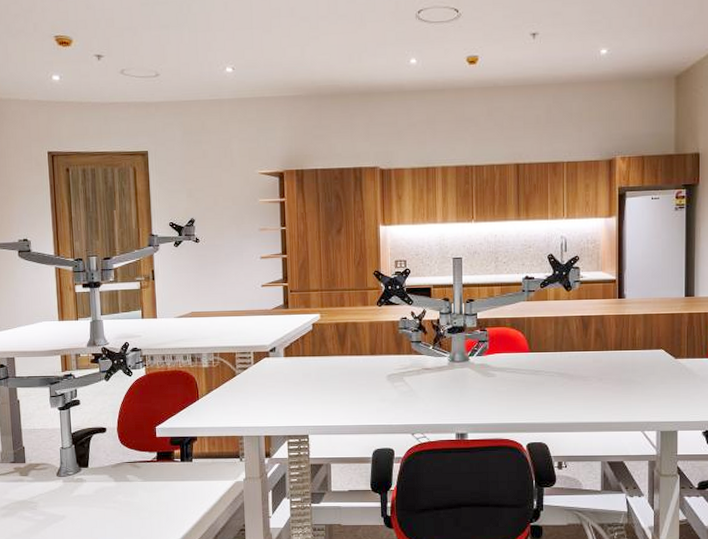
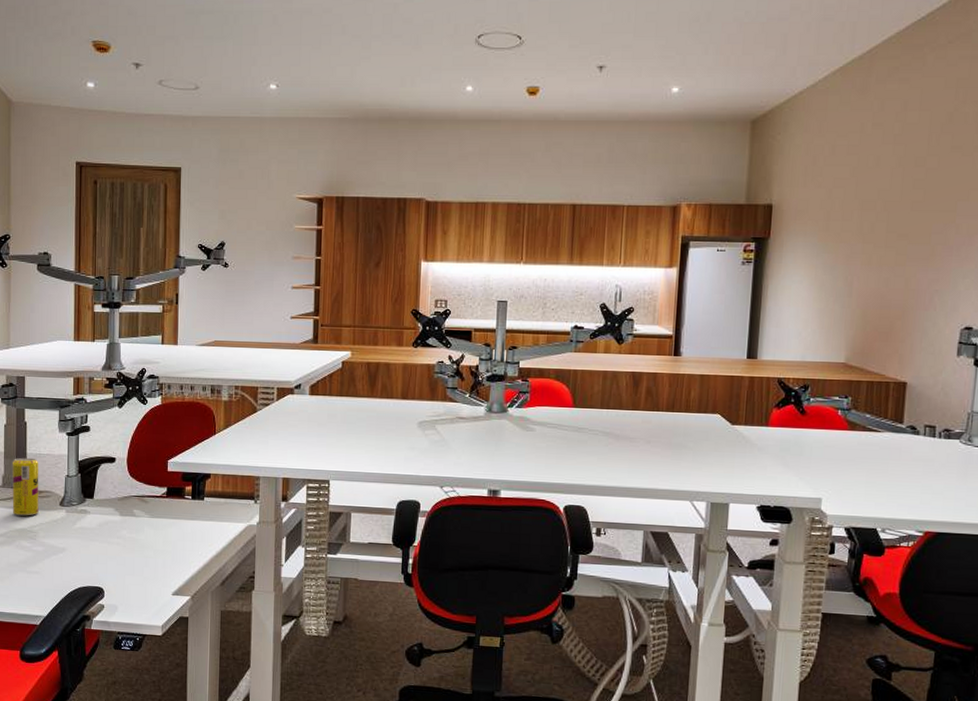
beverage can: none [8,433,37,488] -> present [12,457,39,516]

